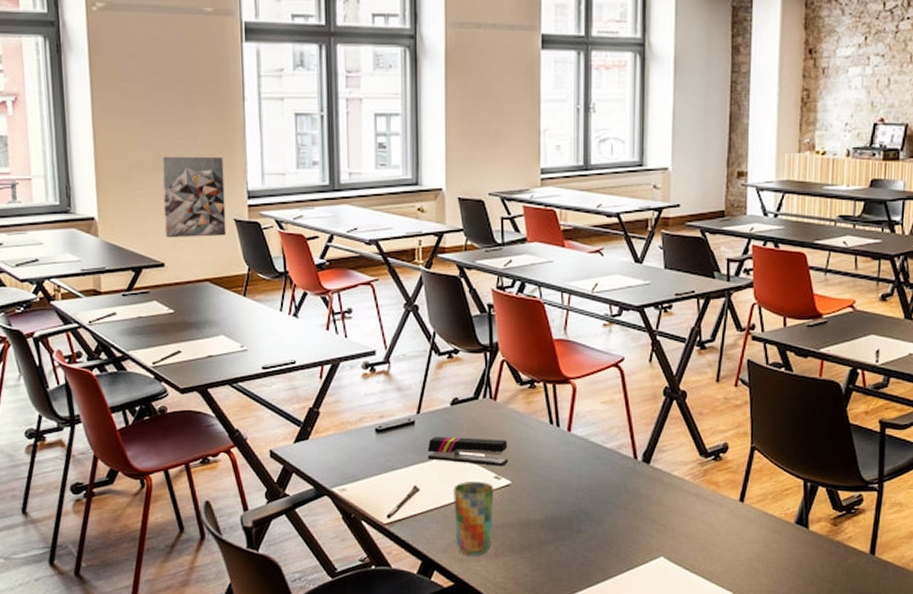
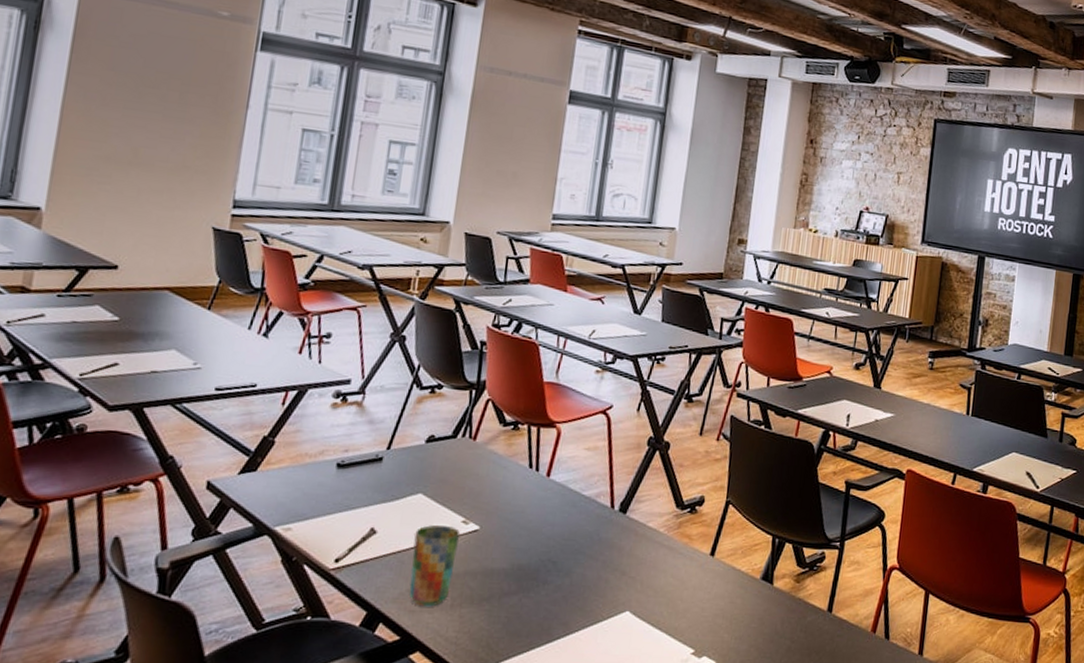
wall art: present [161,156,226,238] -> none [125,152,212,244]
stapler: present [427,437,508,466] -> none [391,475,482,510]

